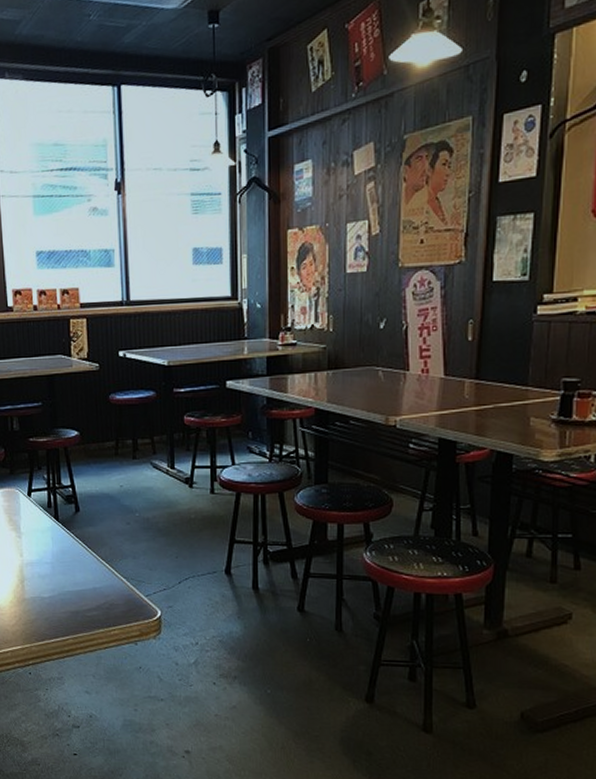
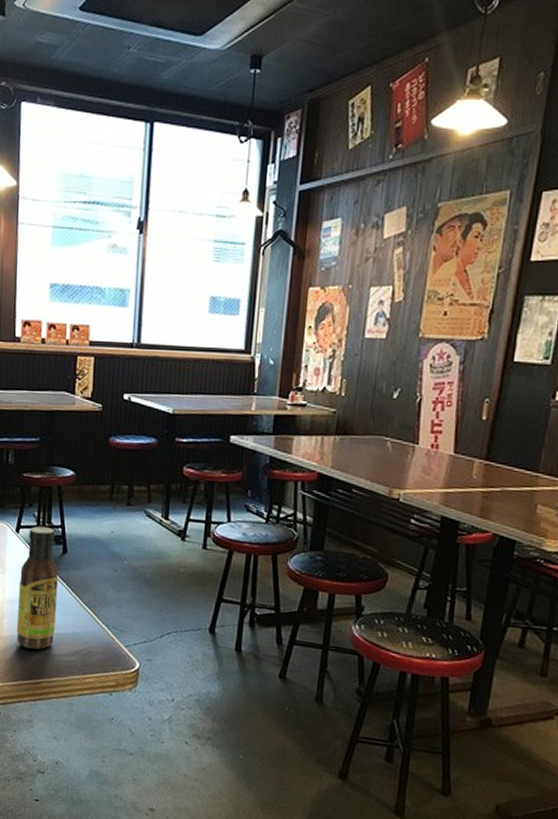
sauce bottle: none [36,488,76,608] -> present [16,526,59,650]

